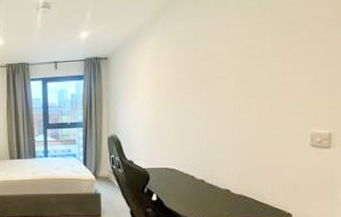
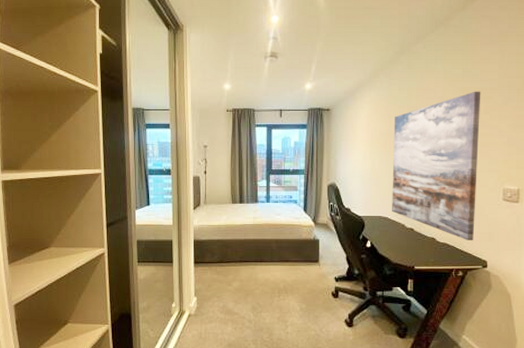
wall art: none [179,25,283,193] -> present [392,91,481,241]

